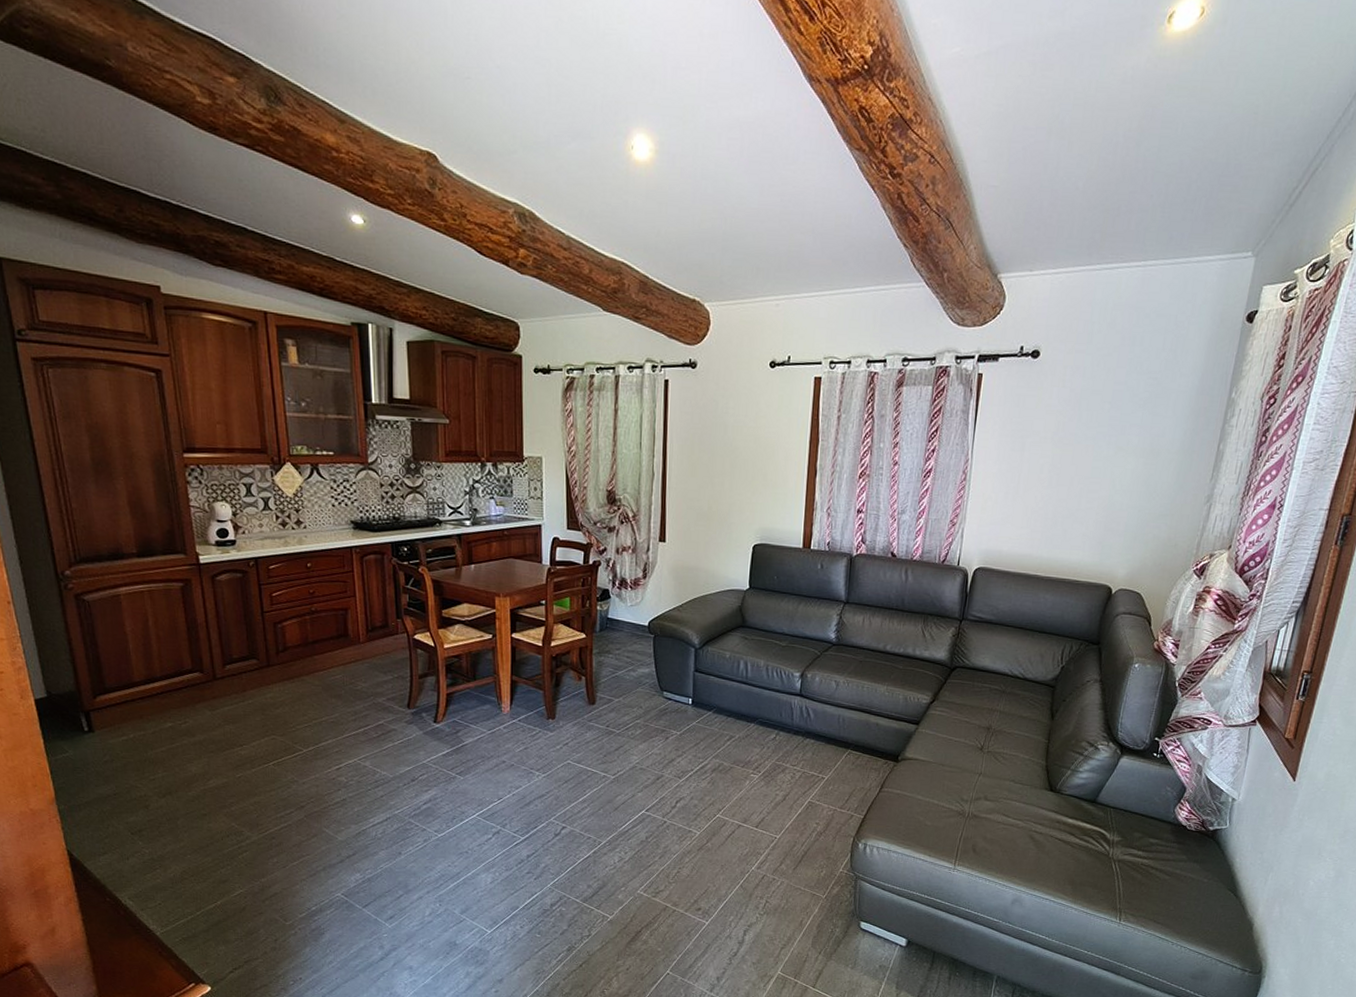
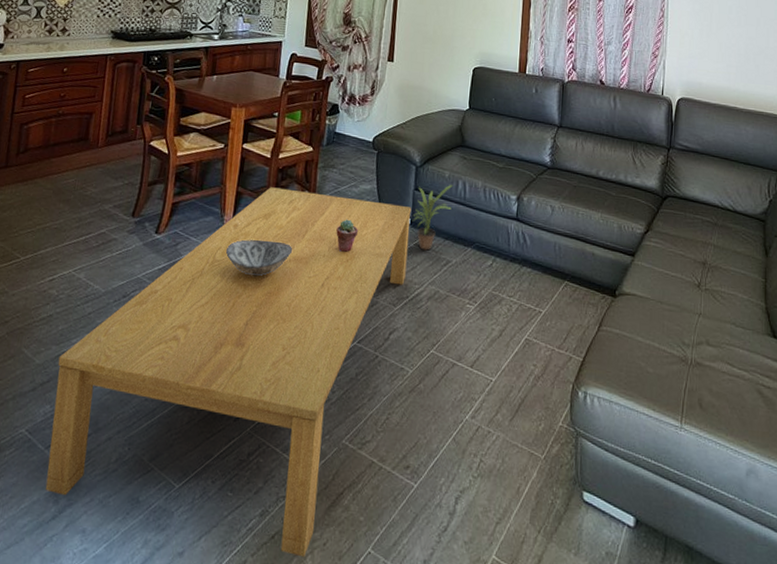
coffee table: none [359,674,693,979] -> present [45,187,412,558]
decorative bowl: none [508,724,574,758] -> present [226,239,292,277]
potted succulent: none [617,702,640,733] -> present [336,219,359,253]
potted plant: none [694,665,735,728] -> present [413,185,453,251]

